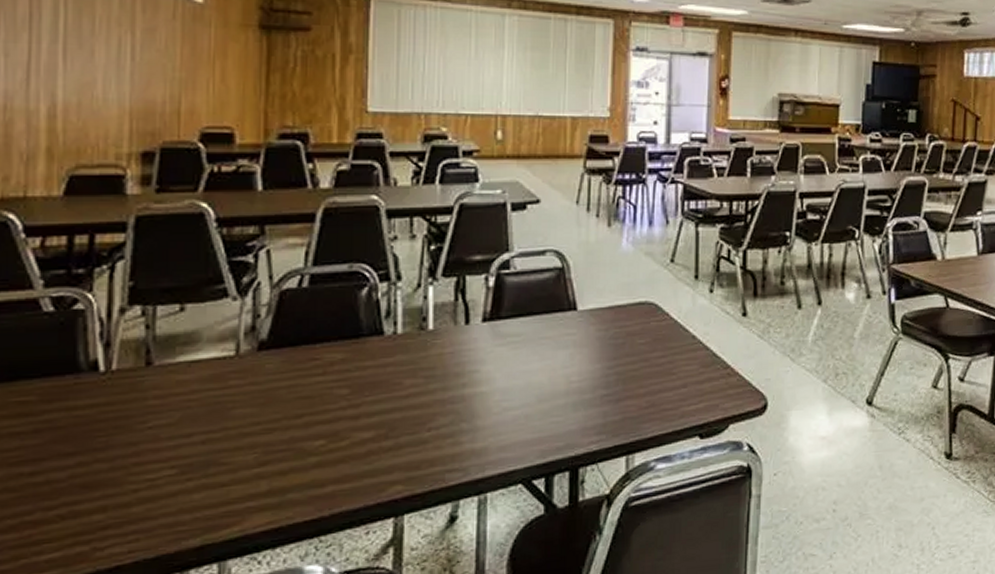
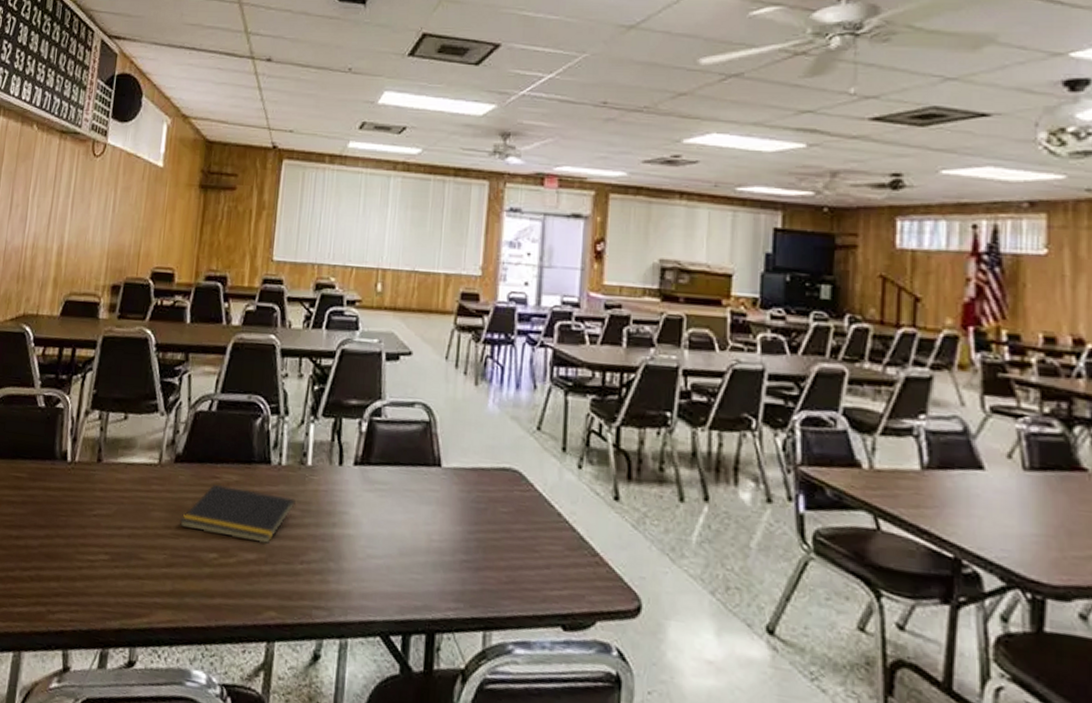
notepad: none [272,365,417,420] -> present [180,484,296,544]

